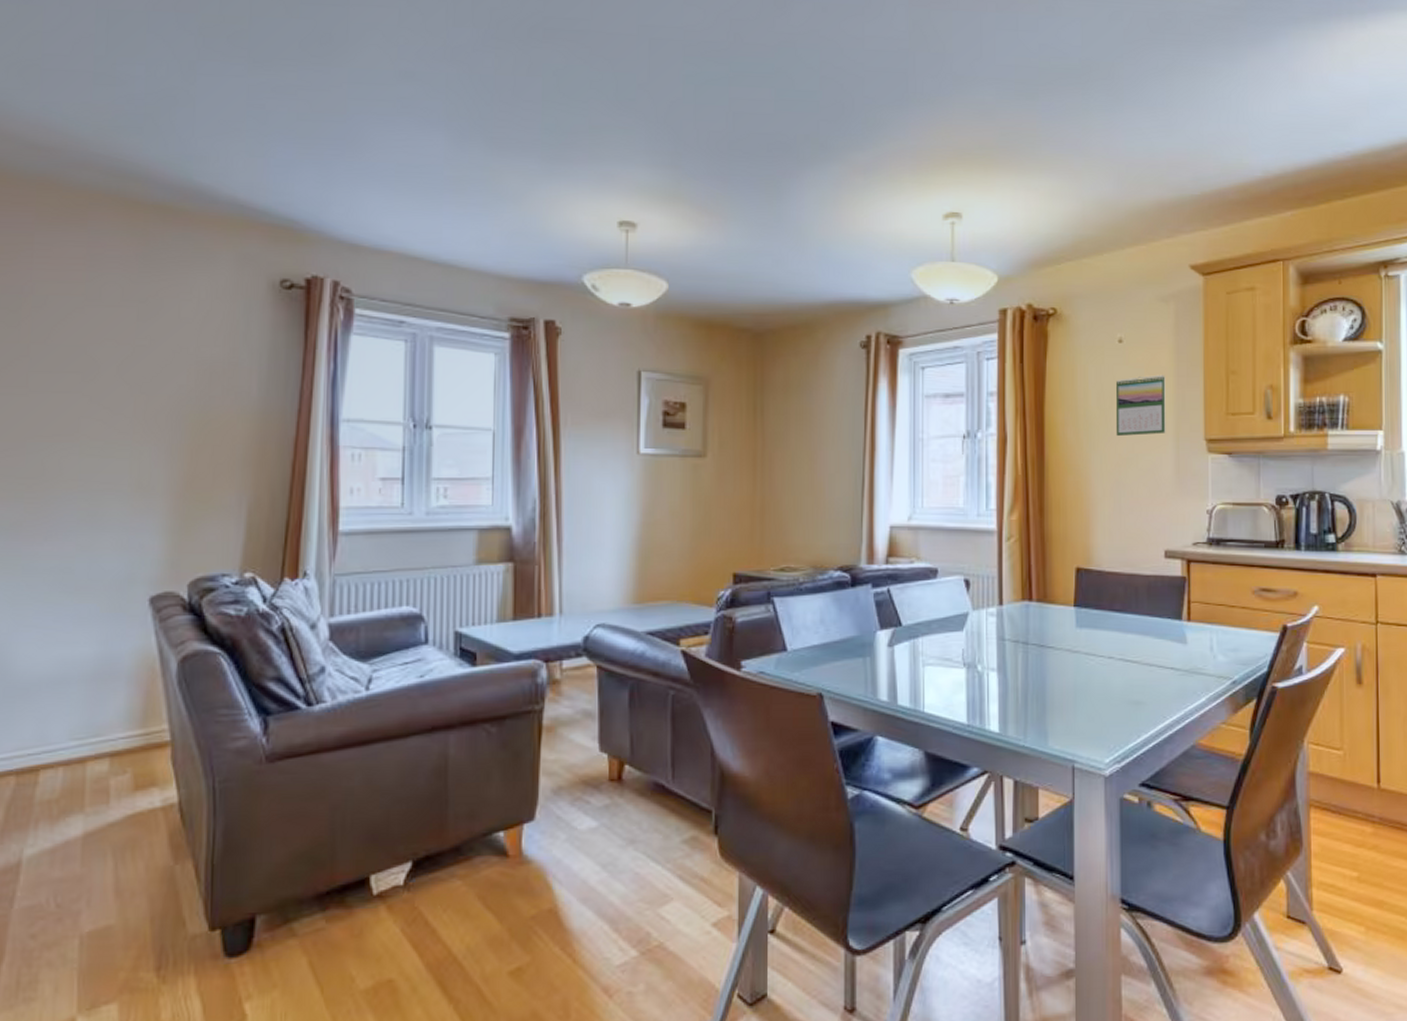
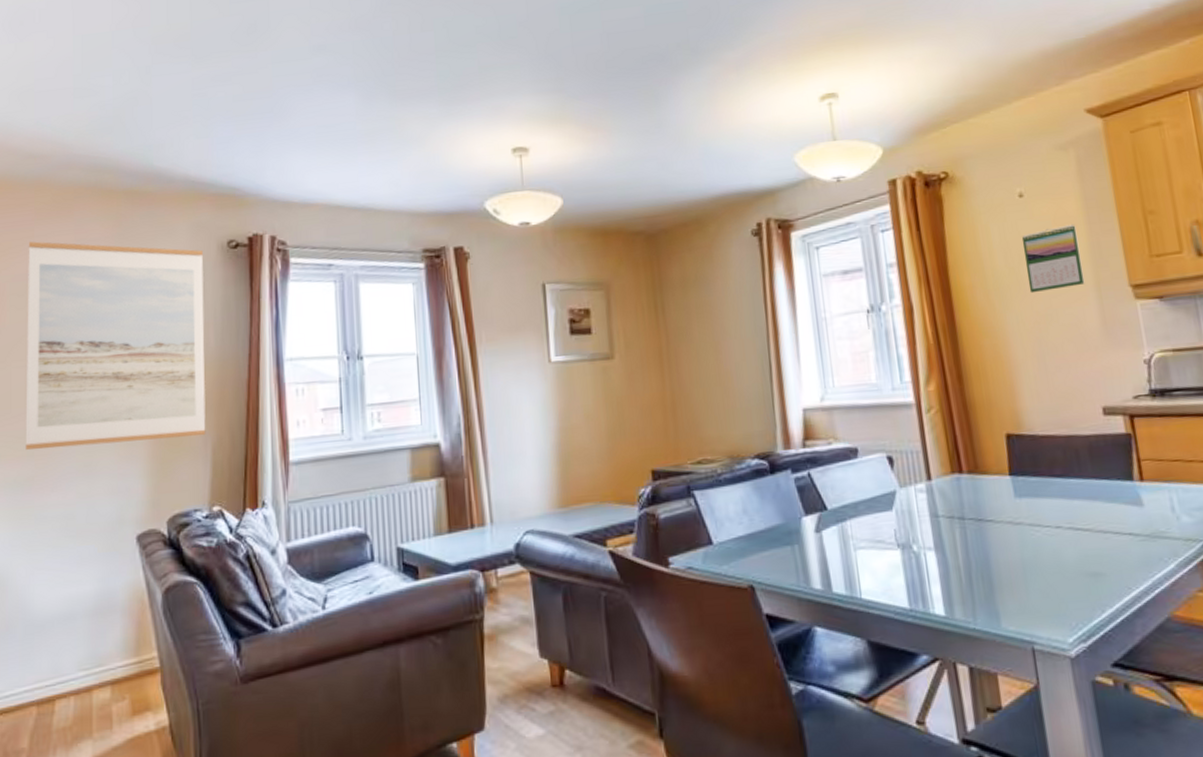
wall art: none [12,249,250,495] -> present [25,241,206,450]

